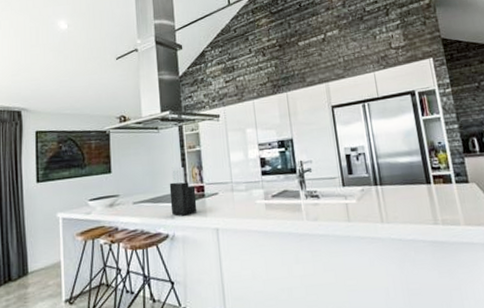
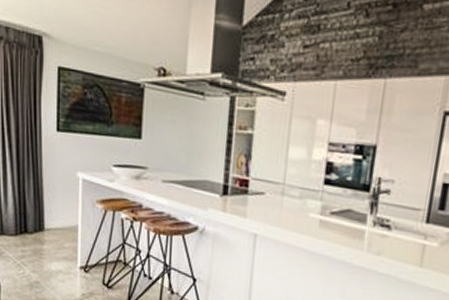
knife block: present [169,167,197,216] -> none [204,148,238,211]

